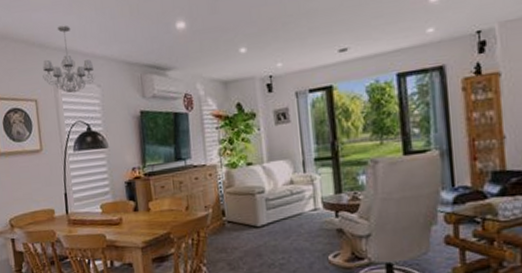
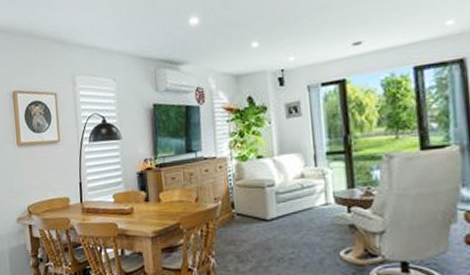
chandelier: present [43,25,94,94] -> none [62,22,110,87]

